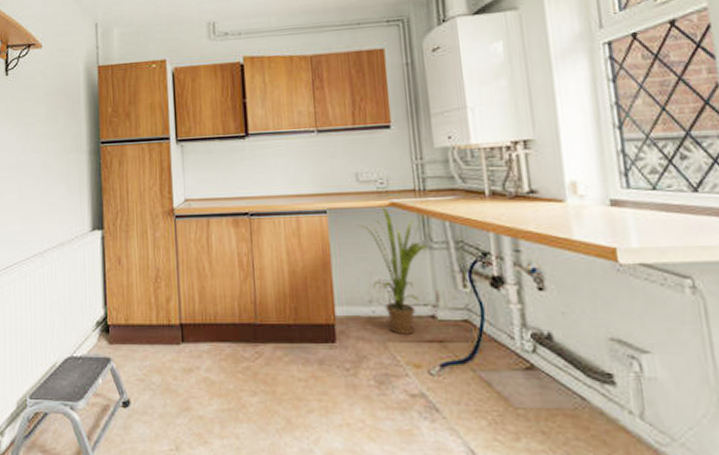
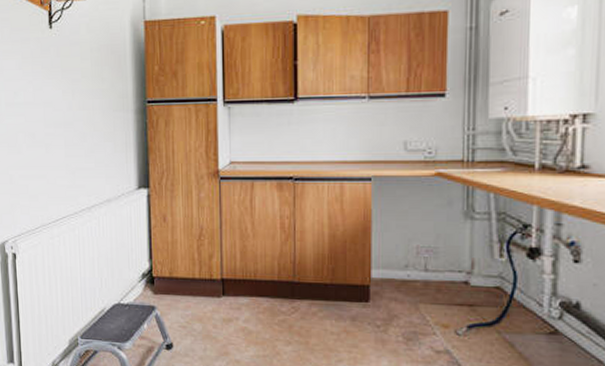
house plant: present [356,204,428,334] -> none [399,174,473,298]

